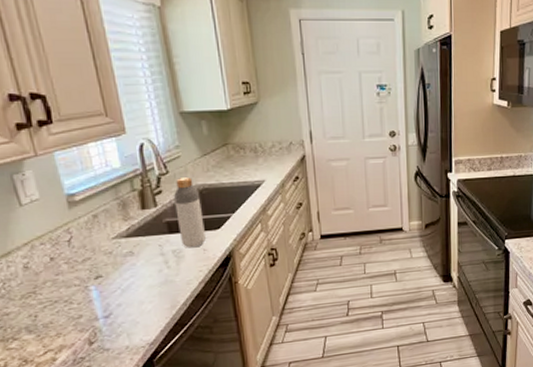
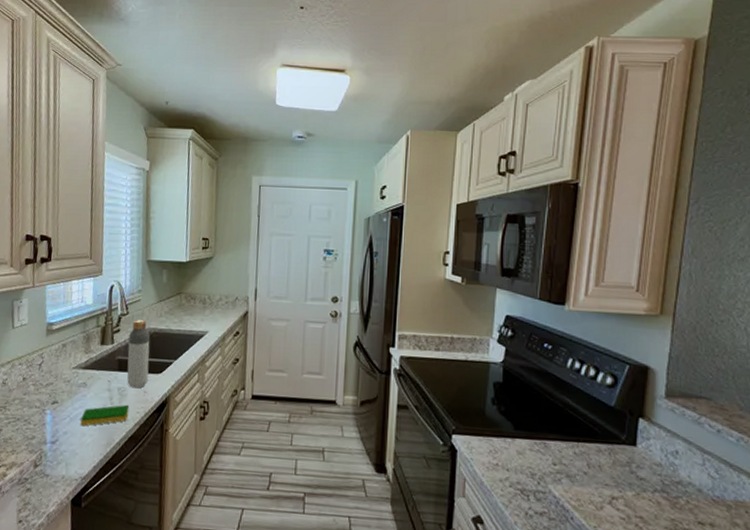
dish sponge: none [134,265,191,295] -> present [80,404,130,427]

